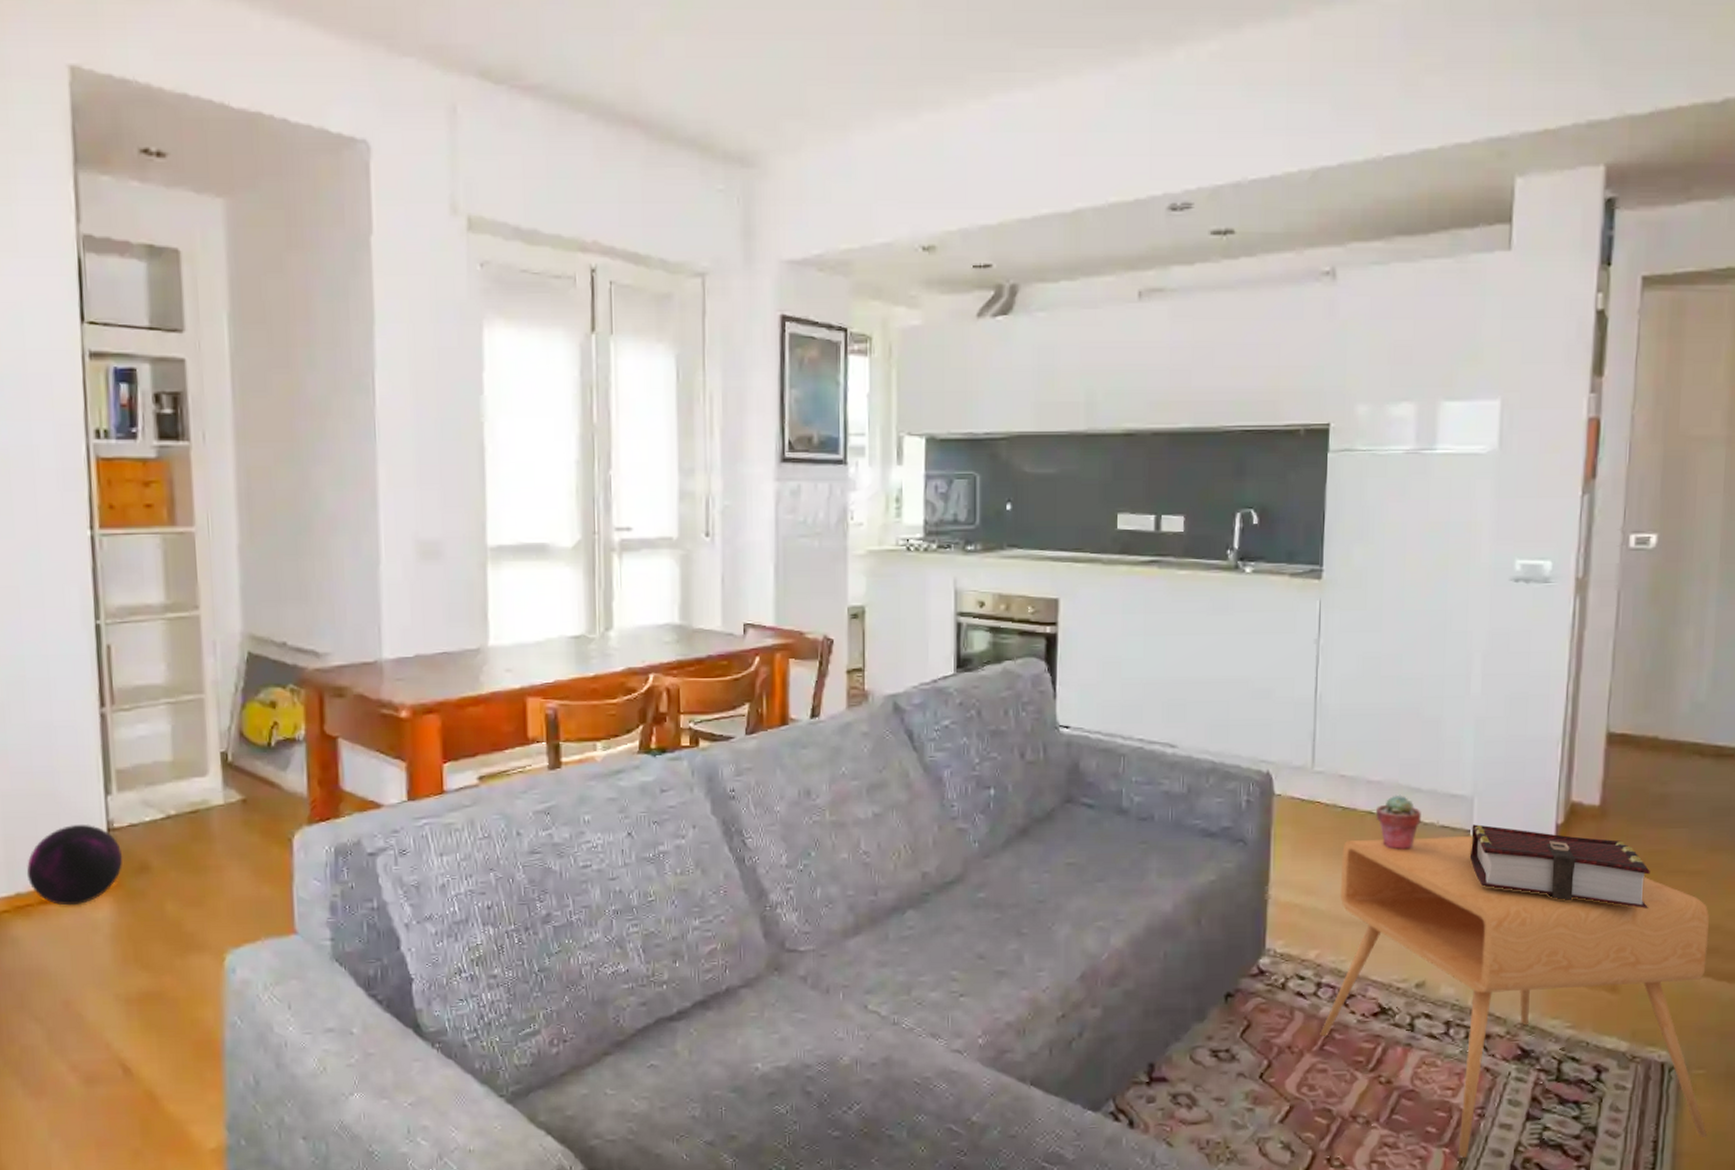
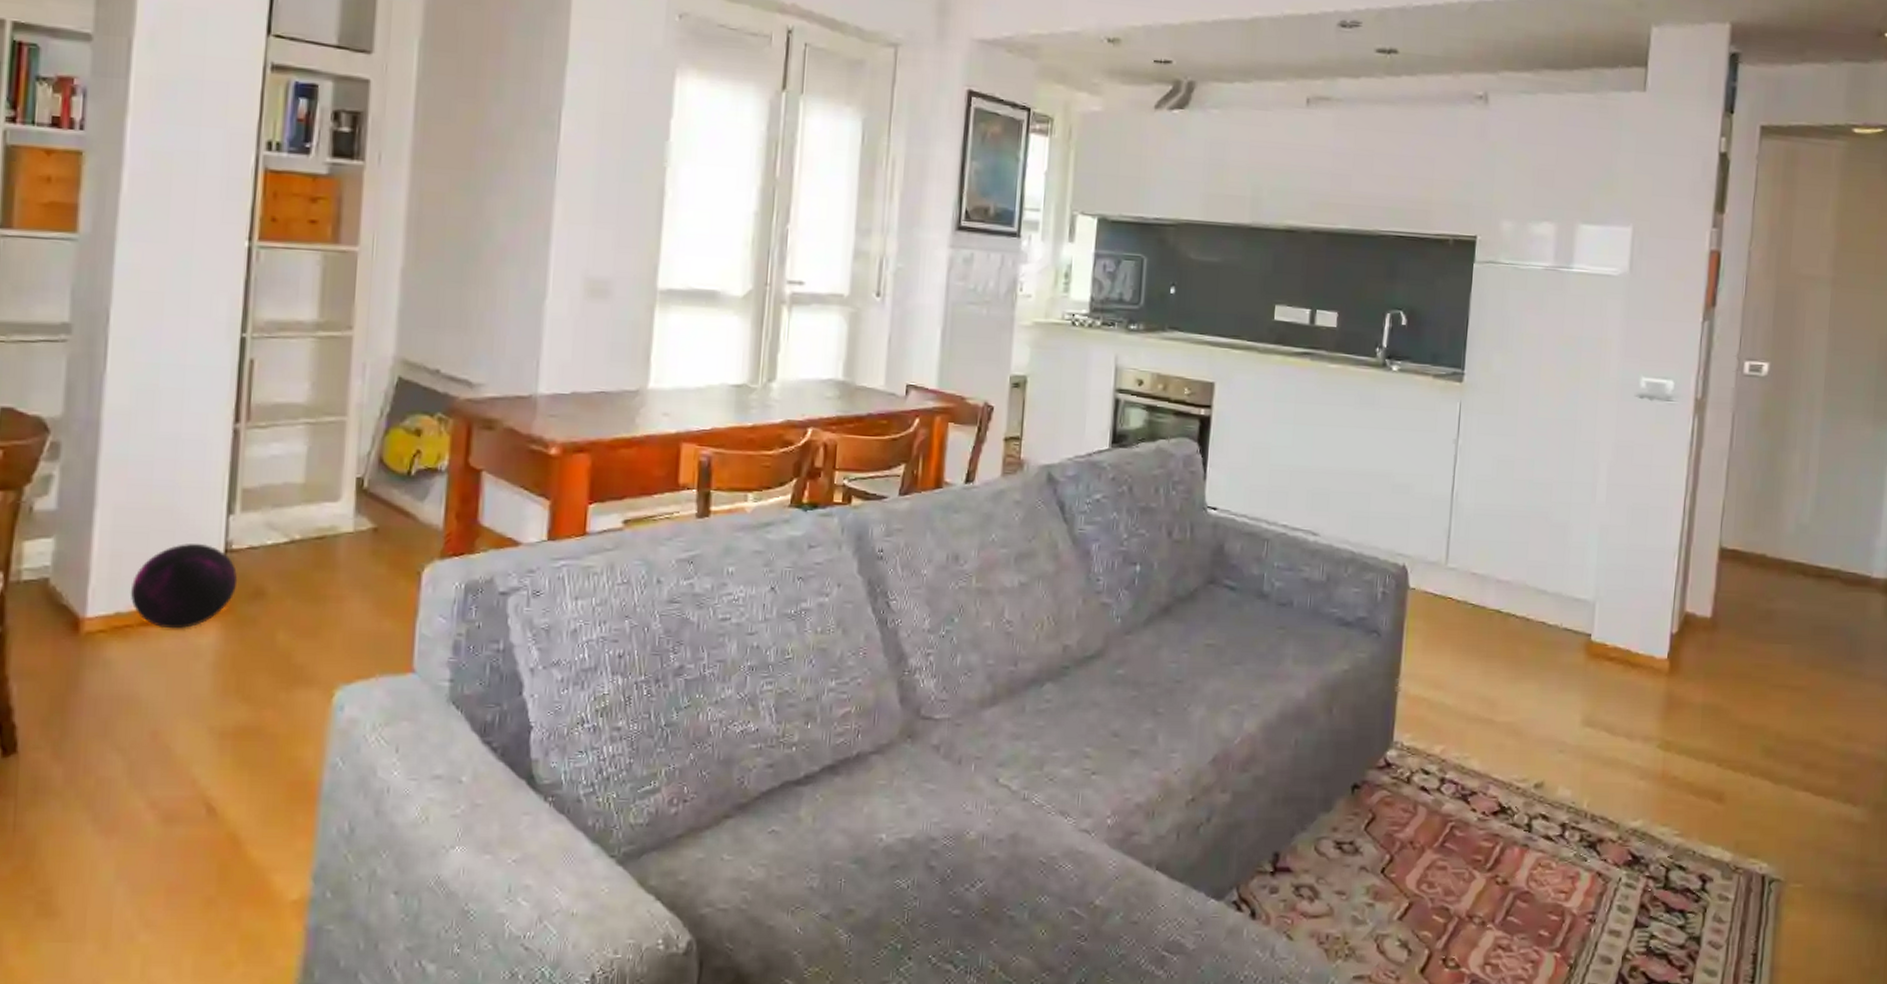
side table: present [1320,835,1710,1158] -> none [1441,637,1810,963]
potted succulent: present [1375,794,1421,850] -> none [1503,595,1546,650]
book: present [1469,824,1650,910] -> none [1589,629,1756,722]

